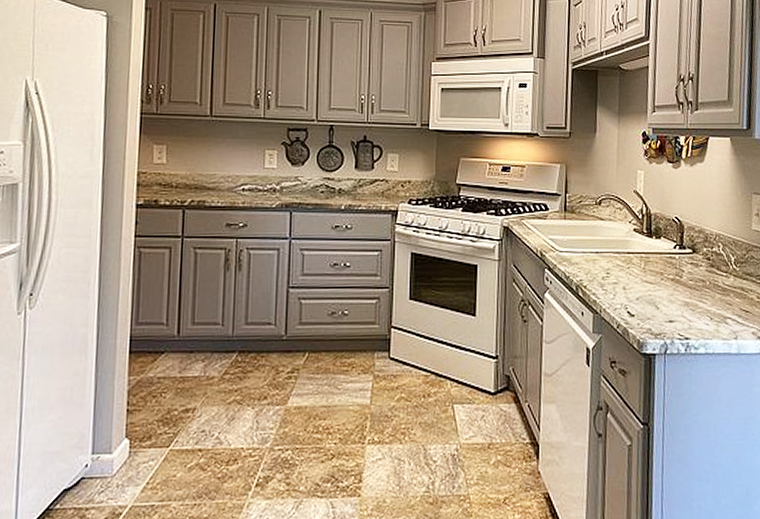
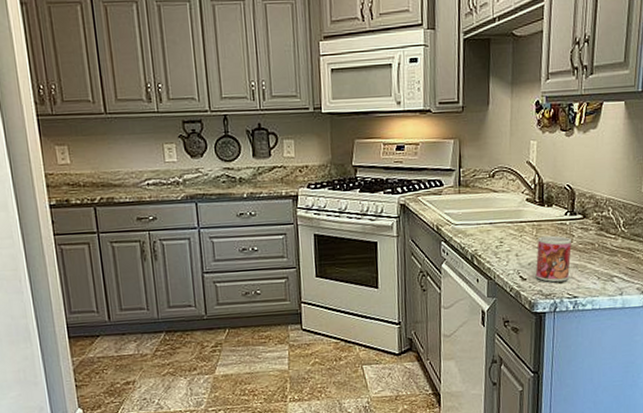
mug: none [644,269,682,321] -> present [535,235,571,282]

